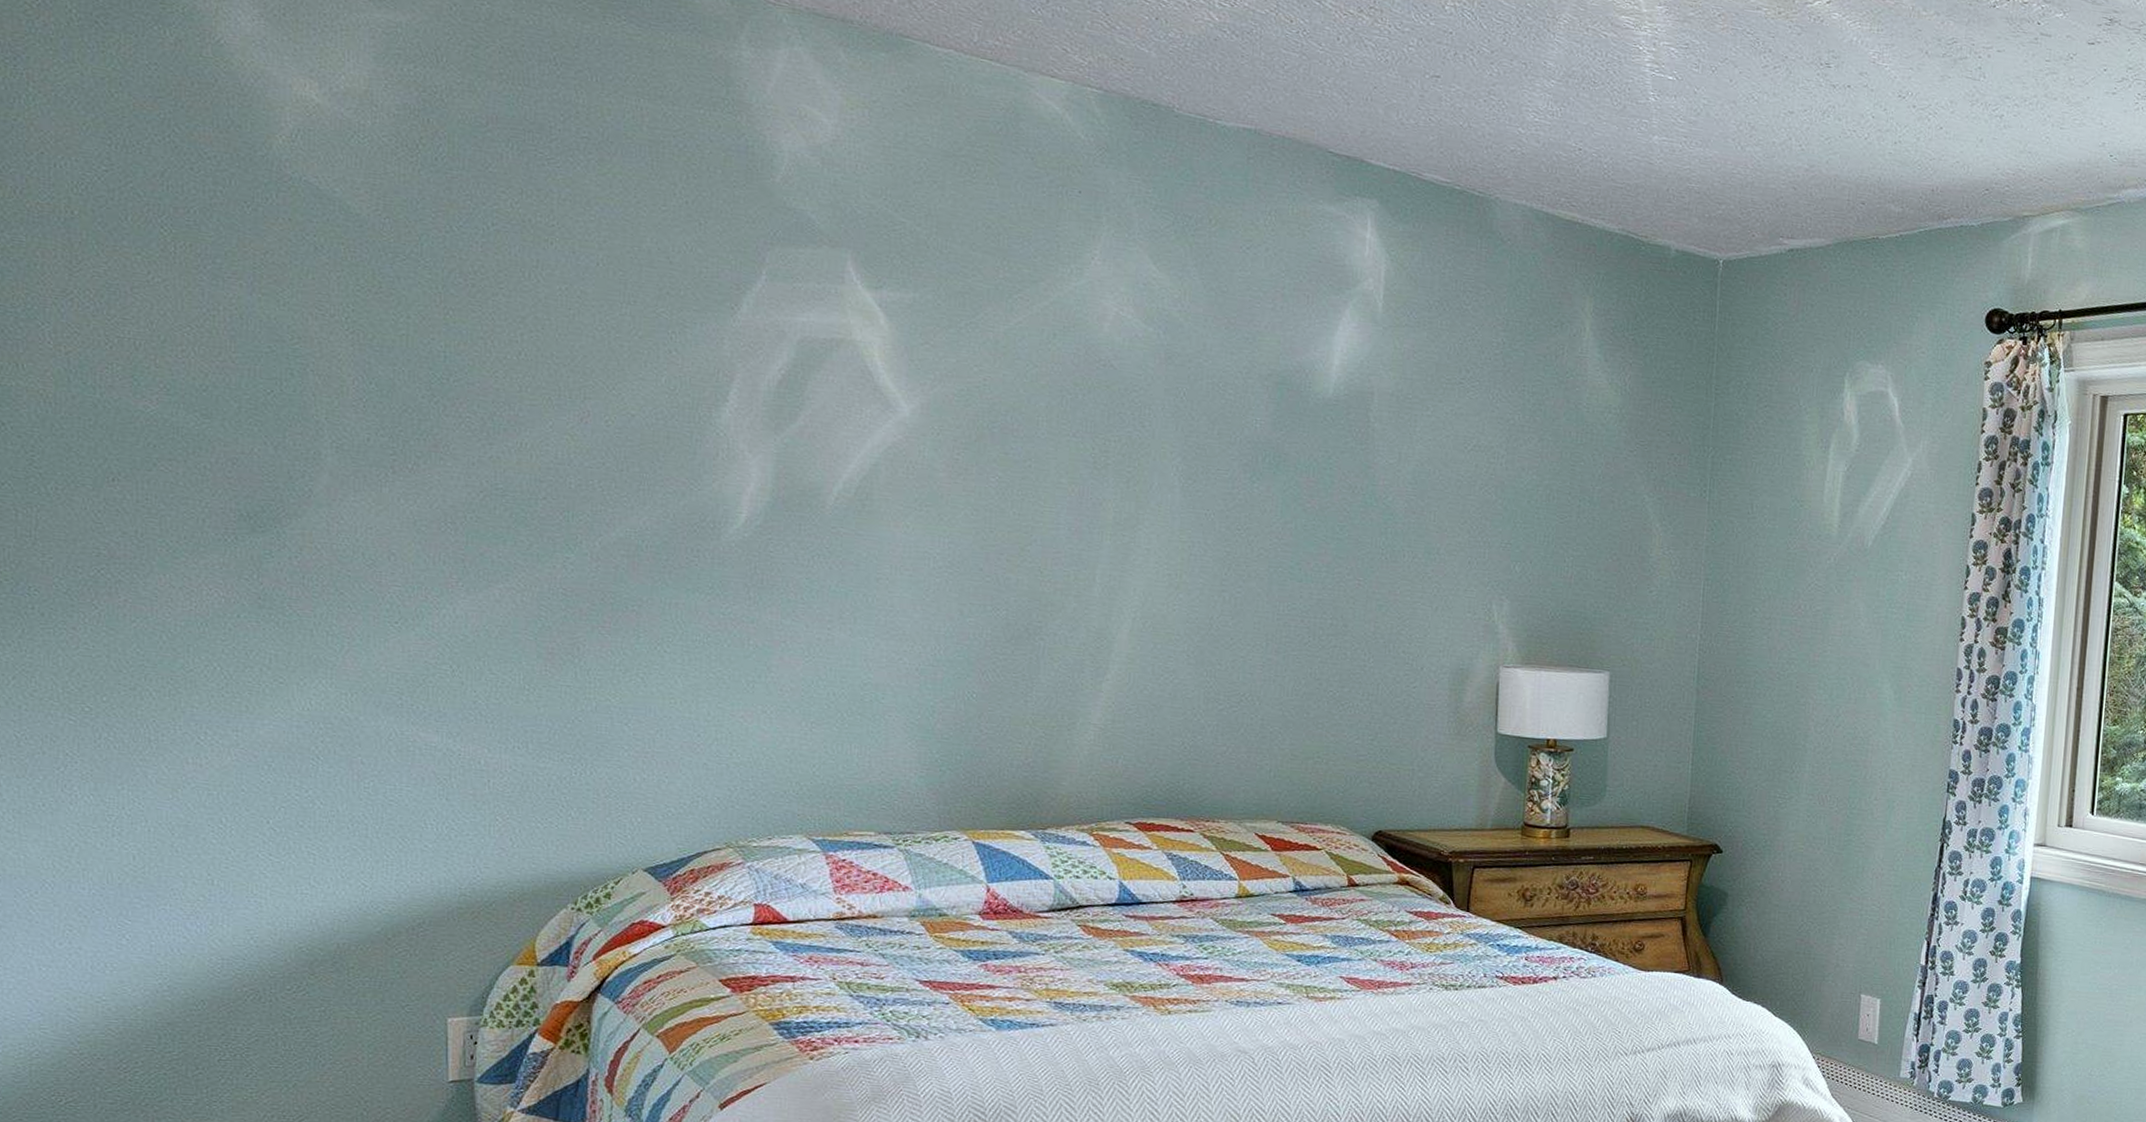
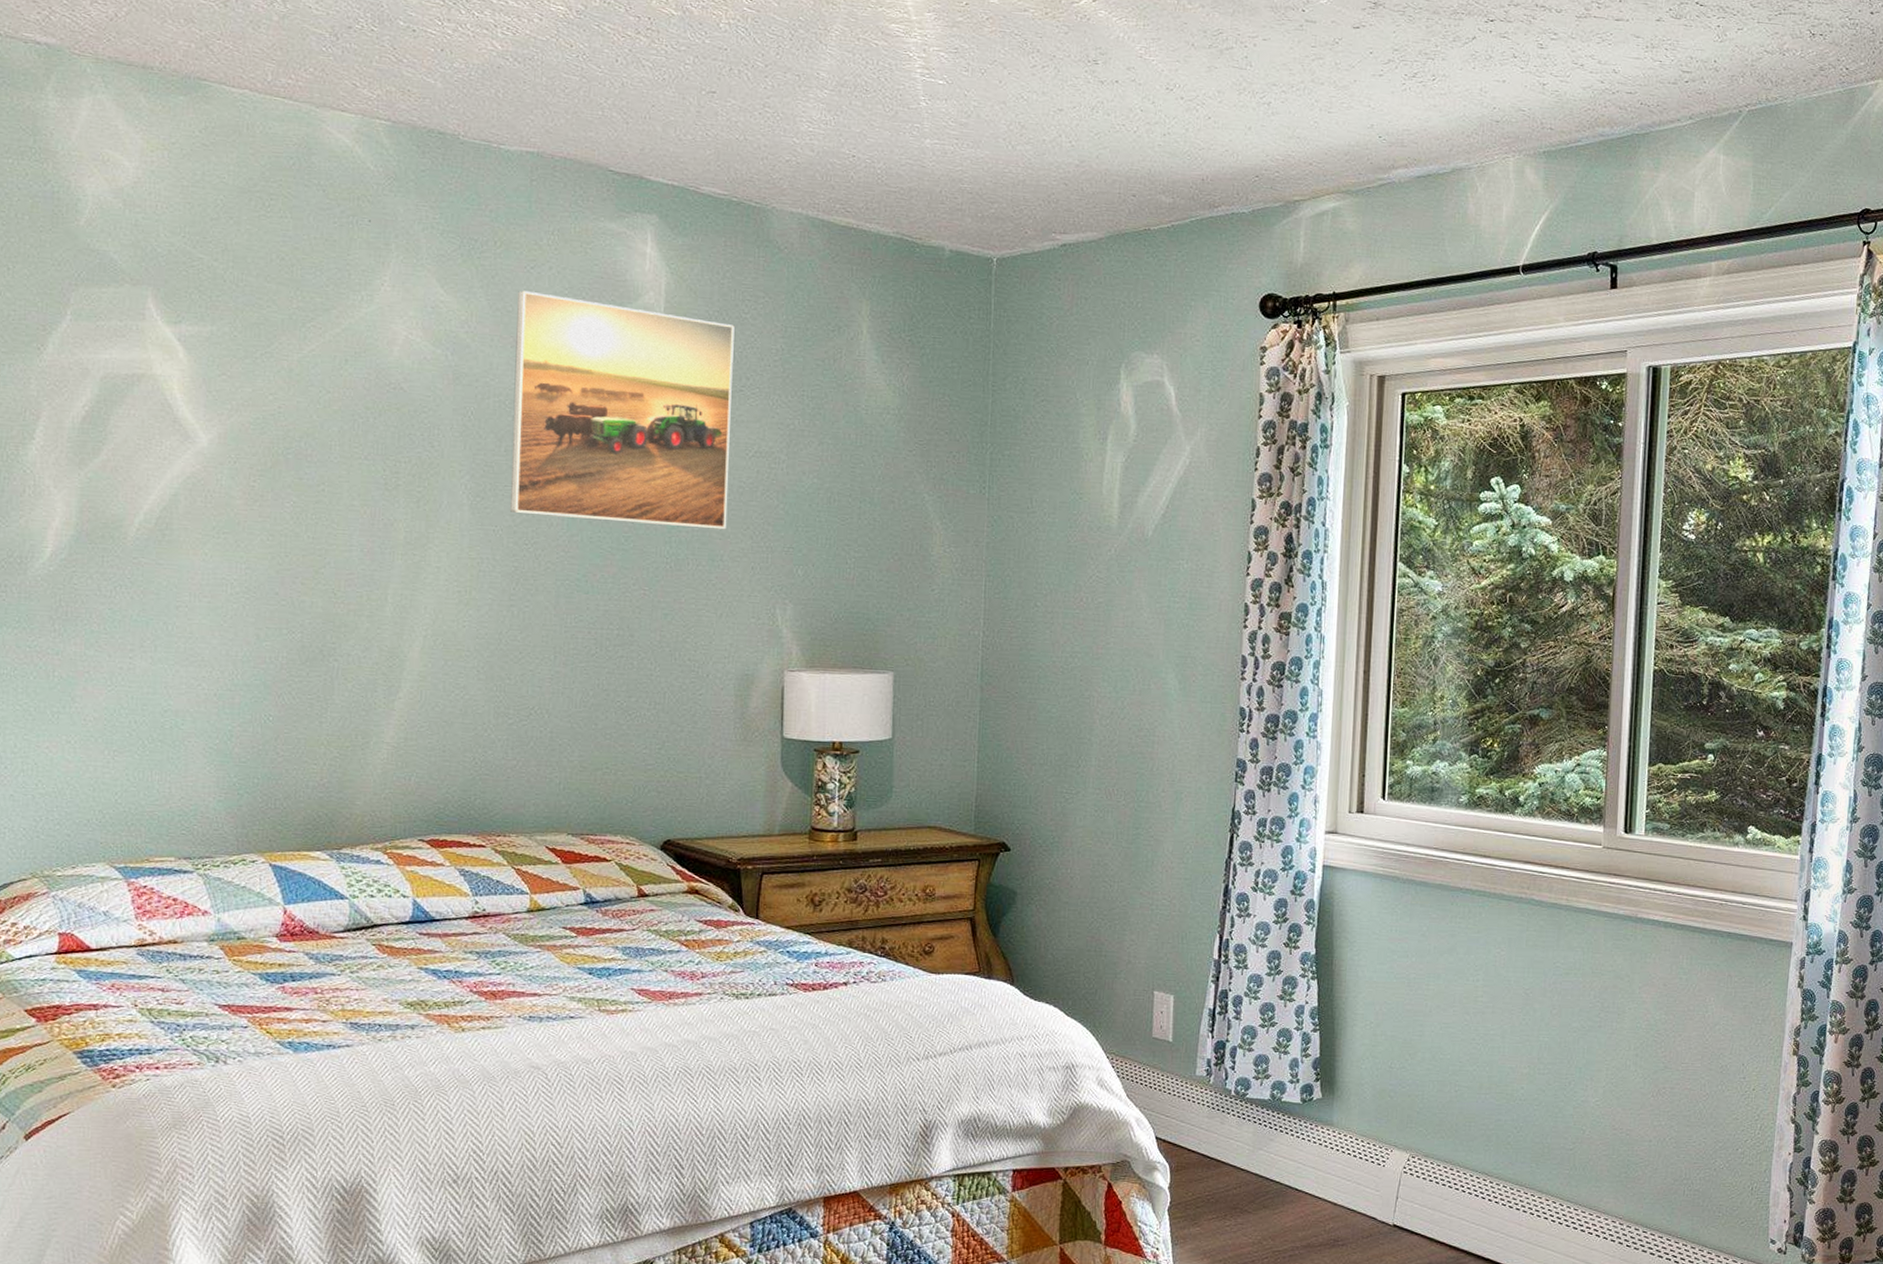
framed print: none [1223,270,1455,523] -> present [510,290,735,530]

